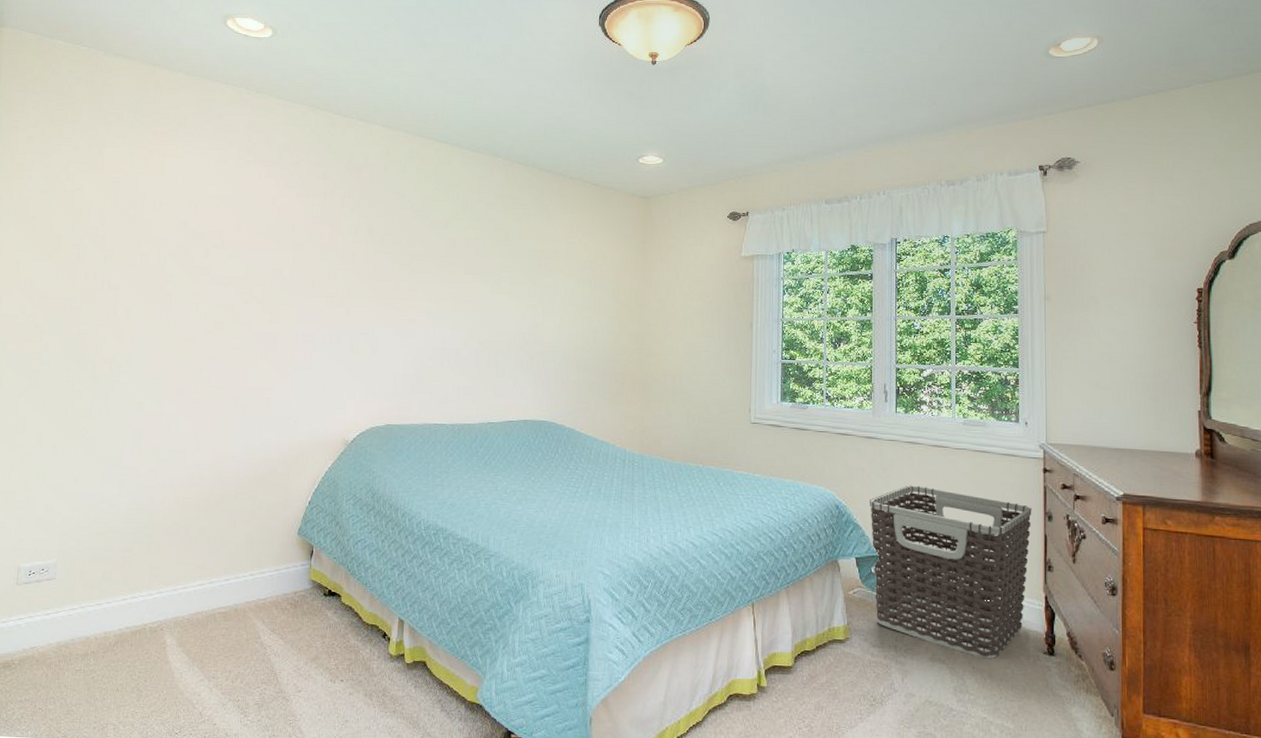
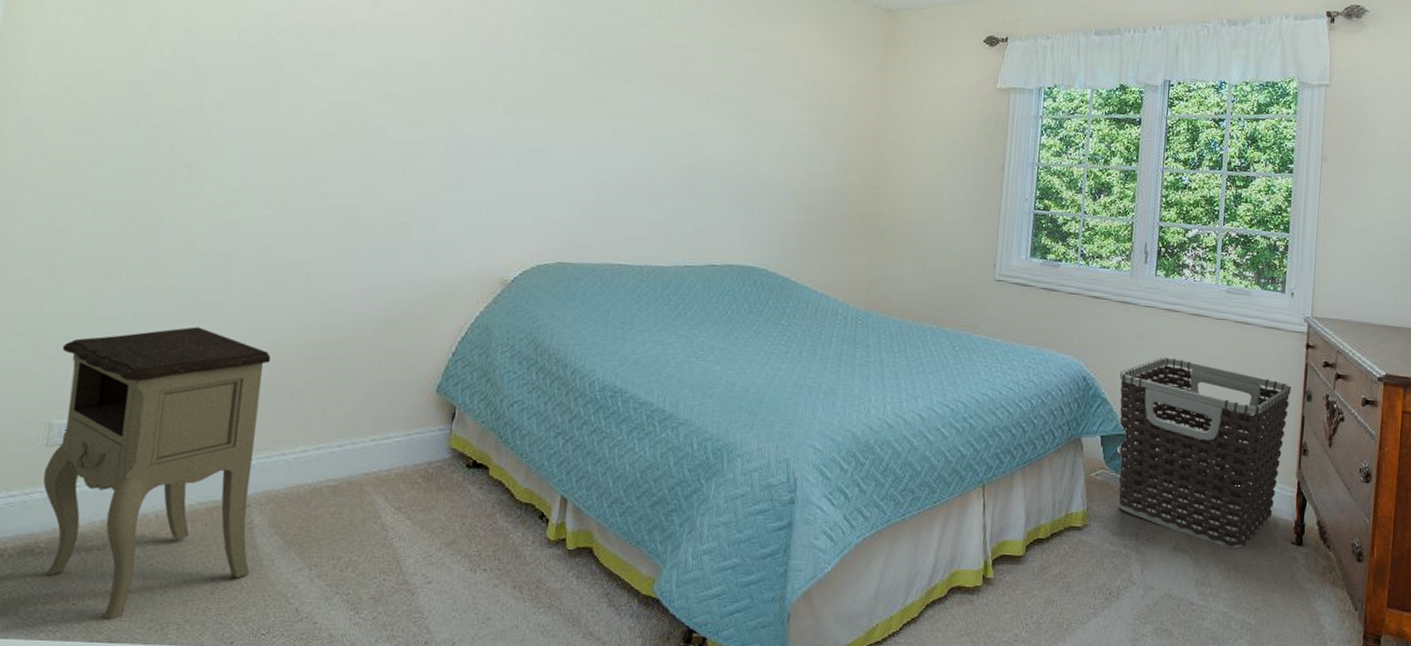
nightstand: none [15,488,174,722] -> present [42,326,271,621]

